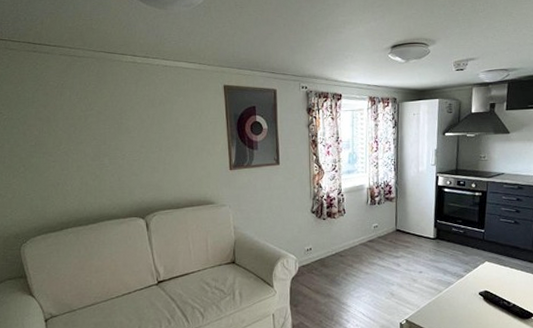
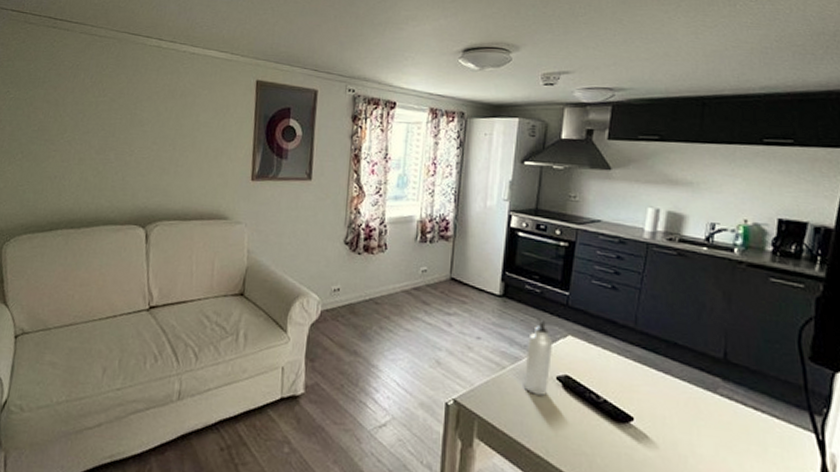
water bottle: none [455,253,475,308] -> present [523,320,552,396]

